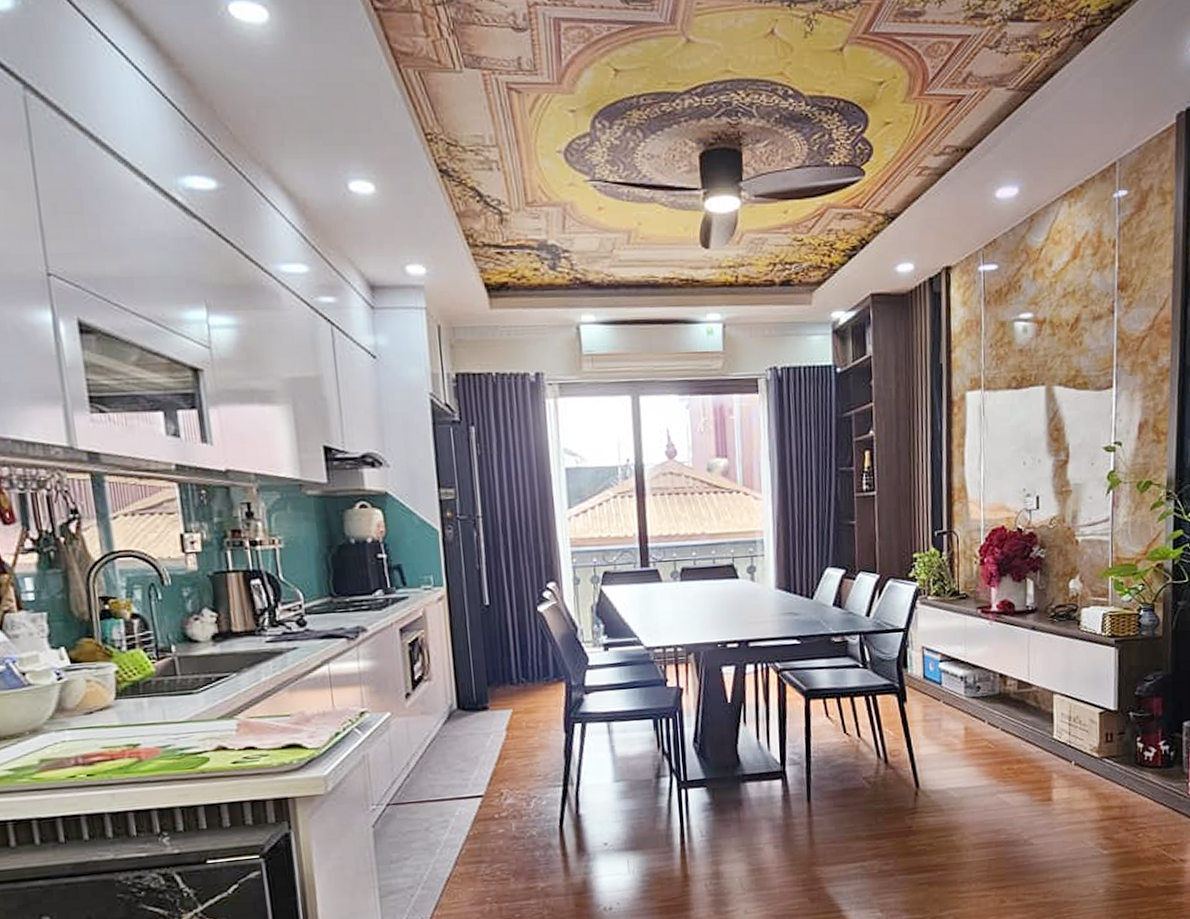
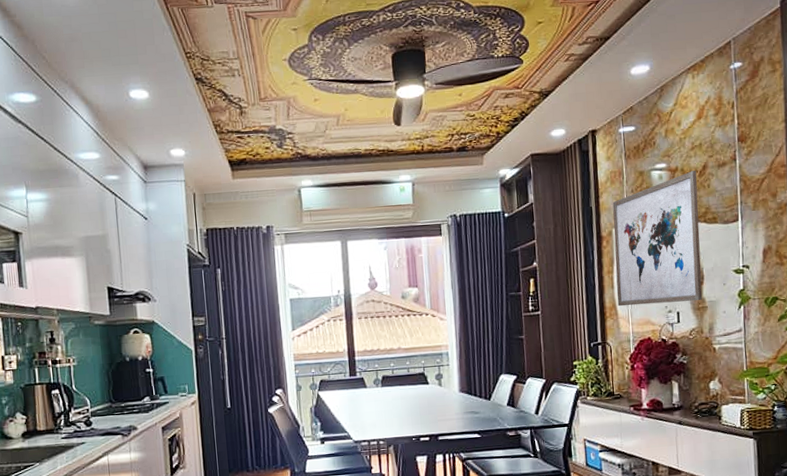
wall art: none [967,323,1068,488] -> present [612,170,703,307]

